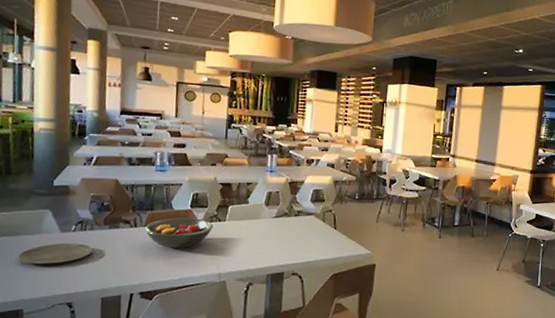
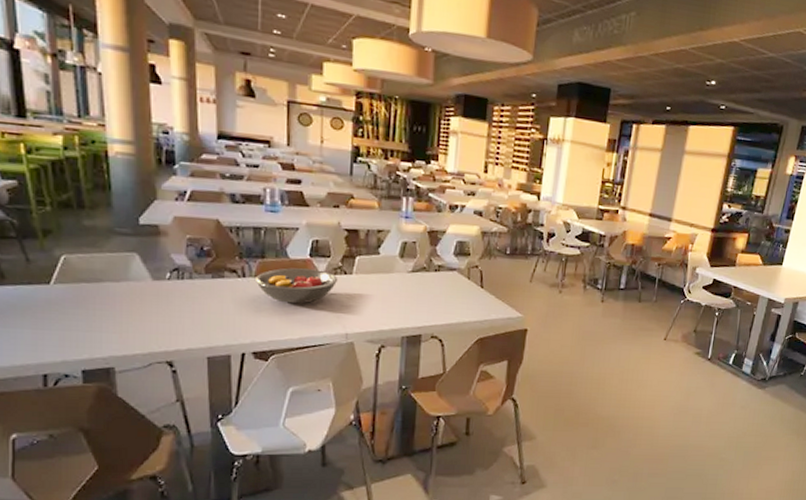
plate: present [18,242,93,265] -> none [103,292,193,318]

